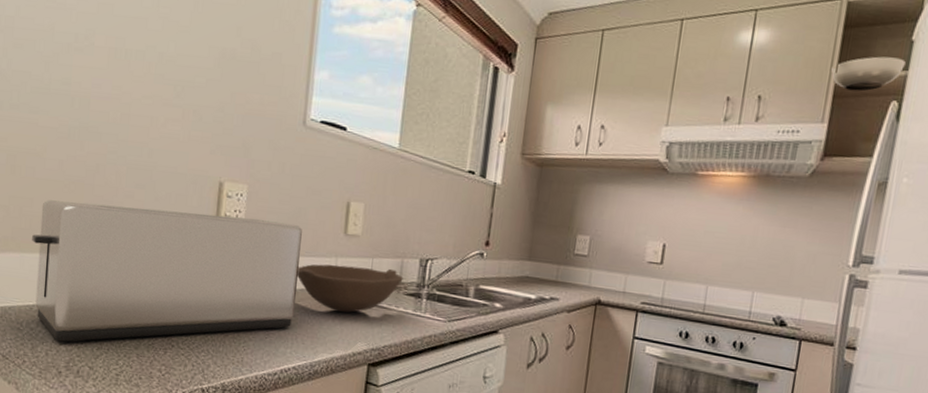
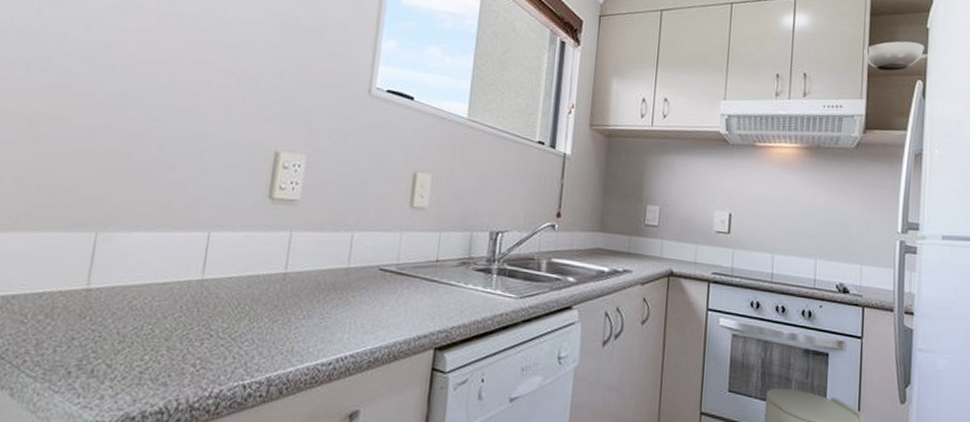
toaster: present [32,200,302,342] -> none [46,171,365,336]
bowl: present [296,264,403,313] -> none [357,239,473,292]

